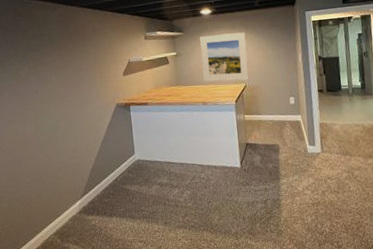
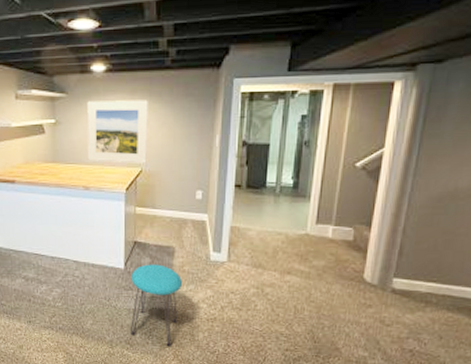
stool: none [246,160,289,233] -> present [130,264,183,347]

